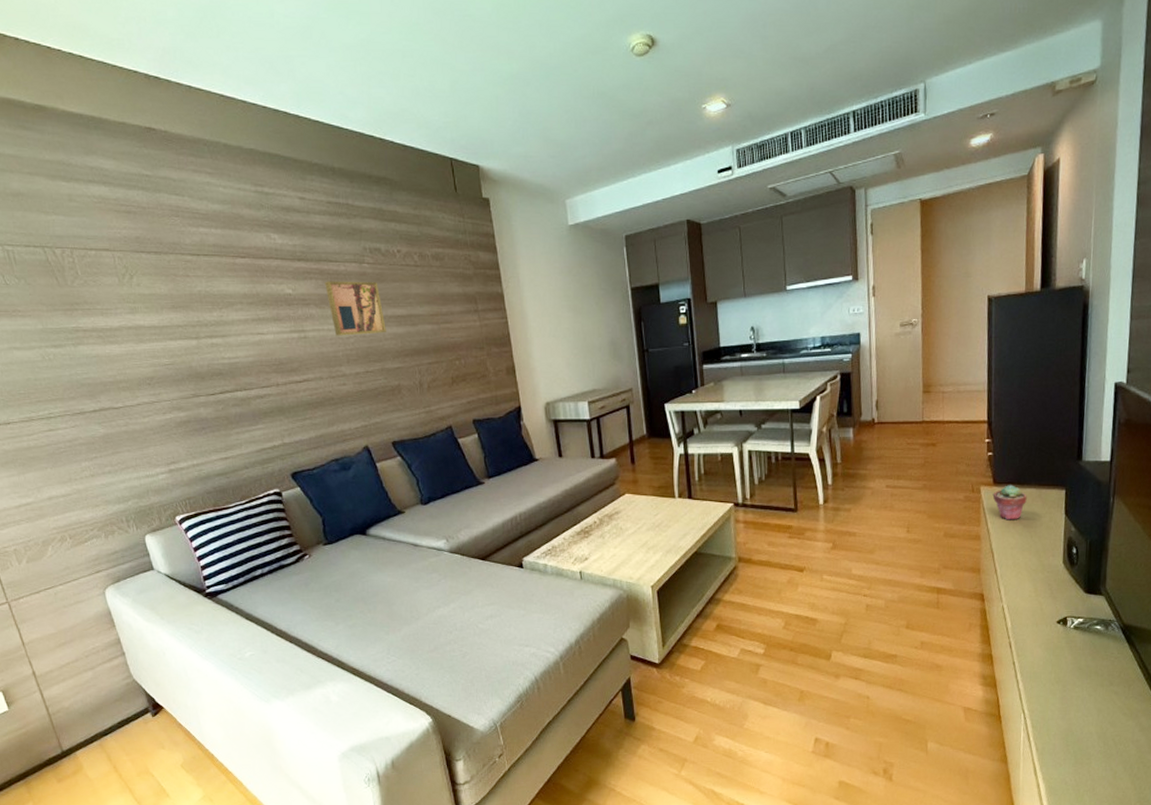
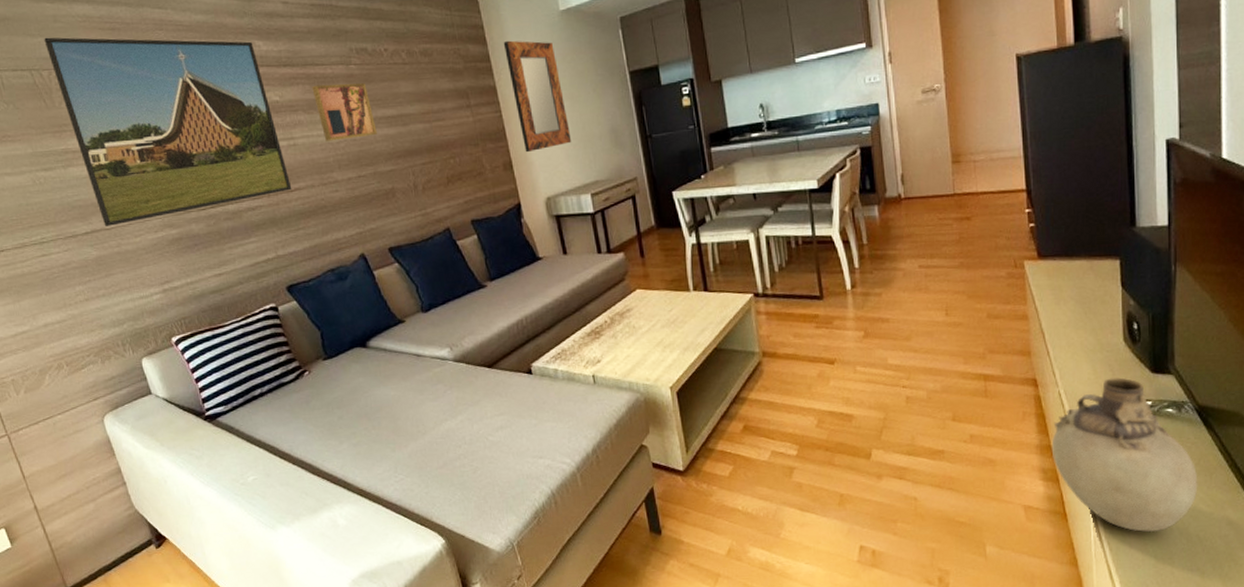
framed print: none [58,215,301,405] -> present [44,37,292,226]
home mirror: none [513,250,573,359] -> present [503,40,572,153]
potted succulent: present [992,485,1027,520] -> none [1038,257,1077,297]
vase: none [992,596,1118,736] -> present [1051,377,1198,533]

